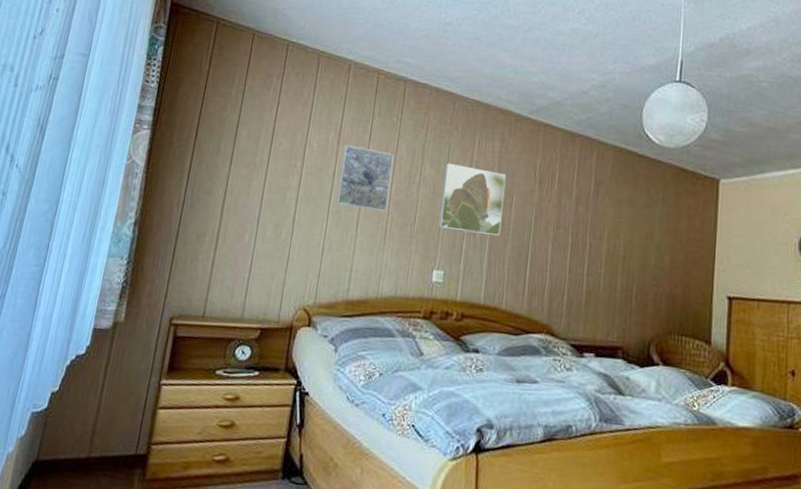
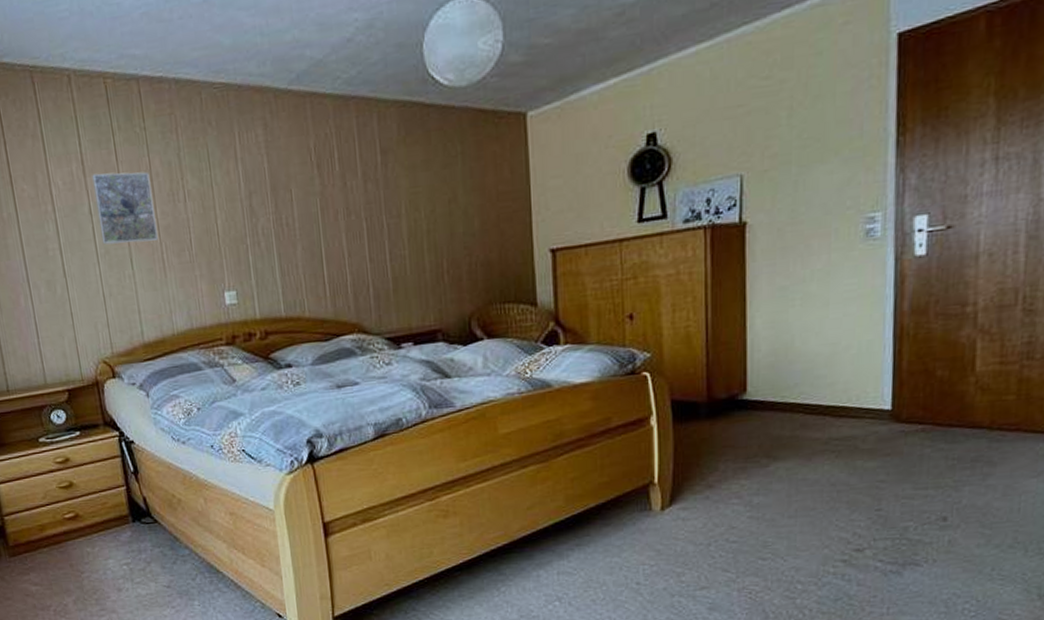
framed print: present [439,162,507,237] -> none [208,165,286,245]

